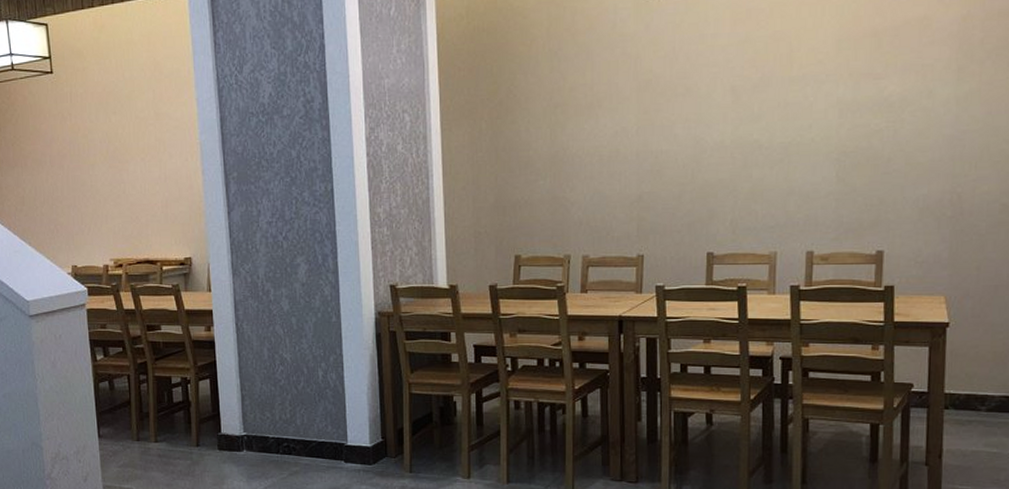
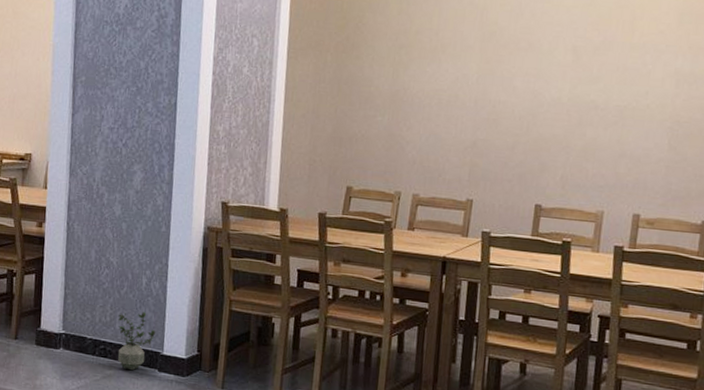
potted plant: none [298,405,337,465] -> present [117,311,155,371]

